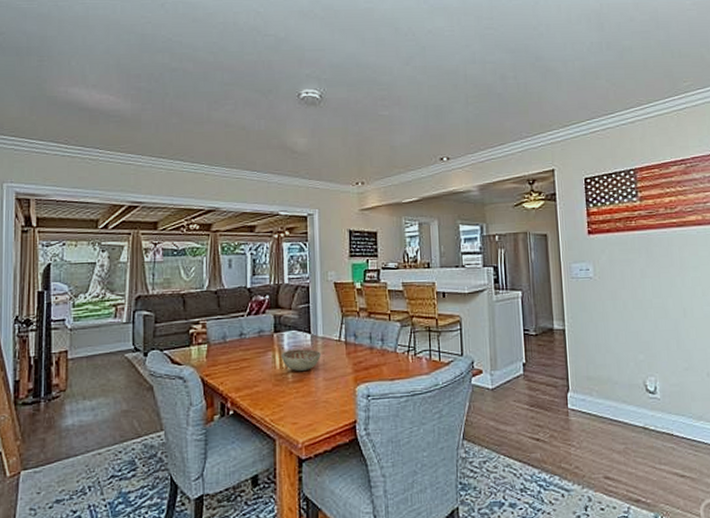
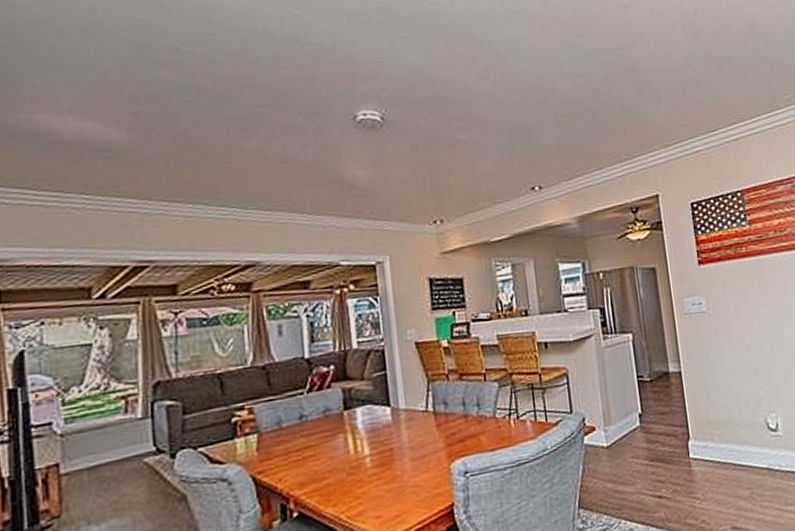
decorative bowl: present [281,349,321,371] -> none [354,425,405,454]

